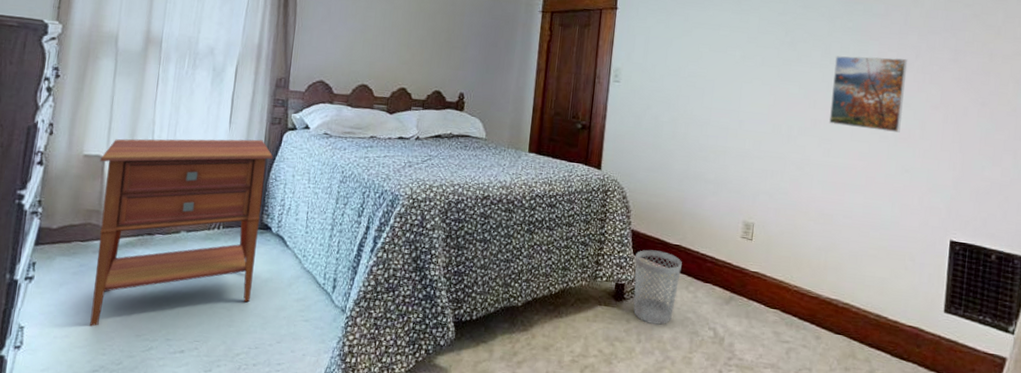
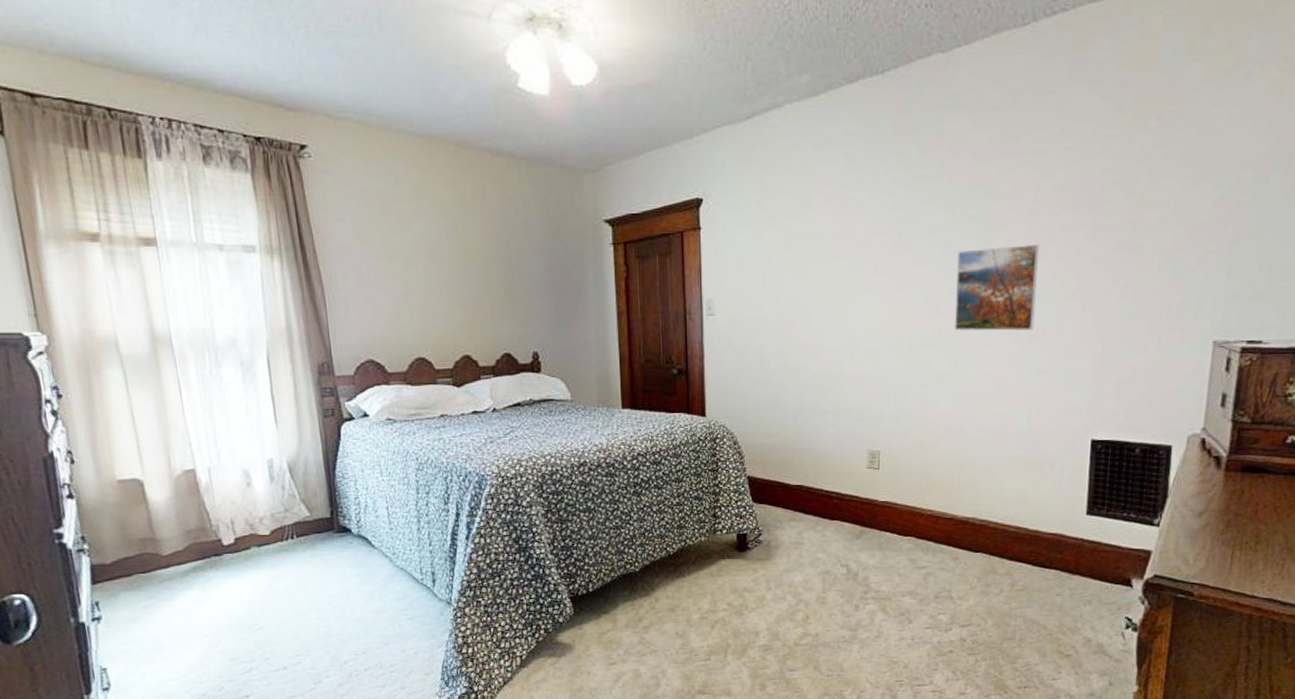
nightstand: present [90,139,274,327] -> none [137,436,345,657]
wastebasket: present [633,249,682,325] -> none [755,494,806,570]

